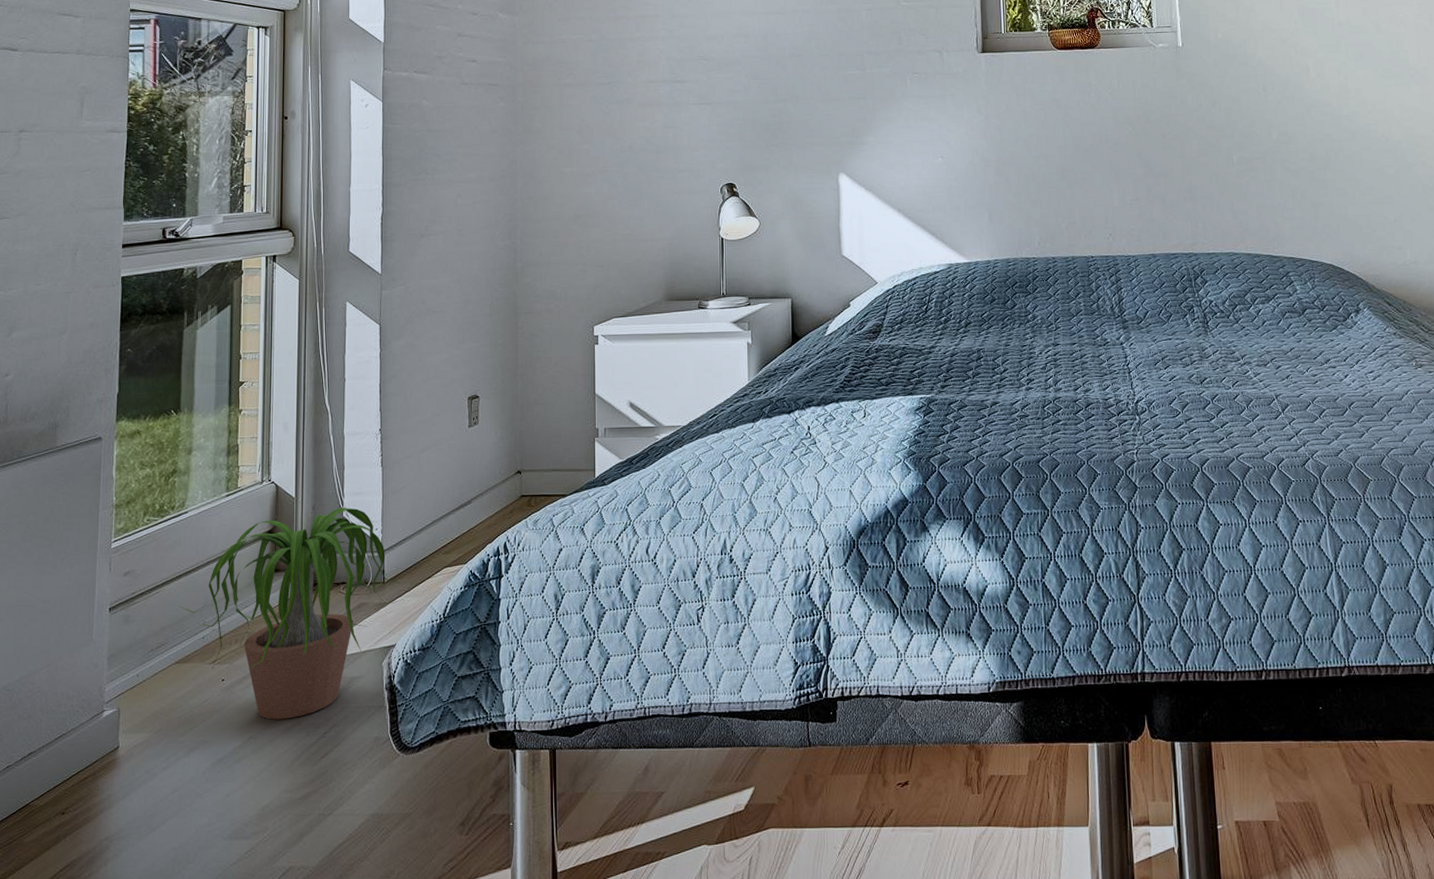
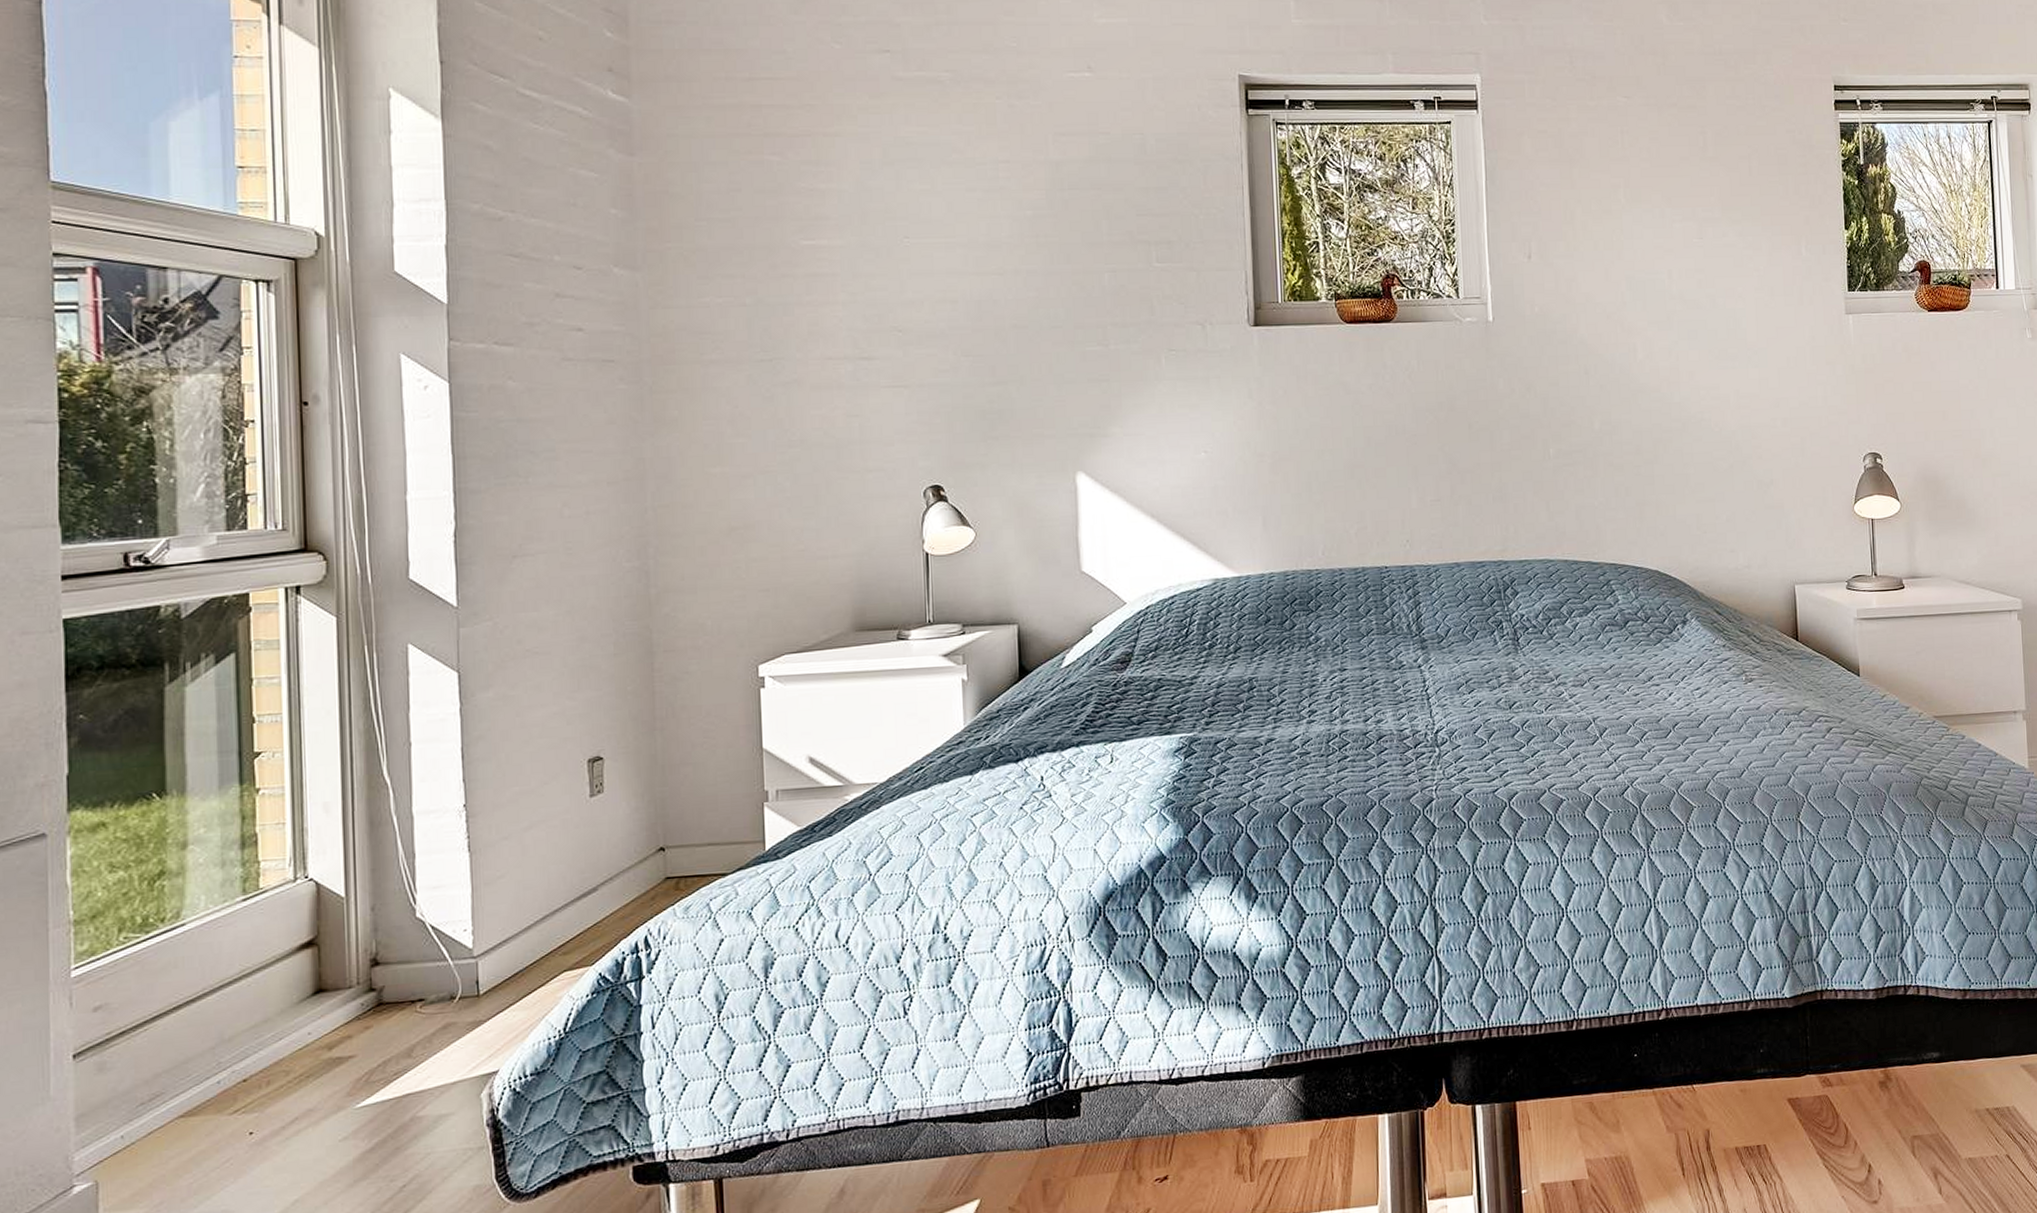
potted plant: present [178,507,403,720] -> none [178,905,507,1177]

